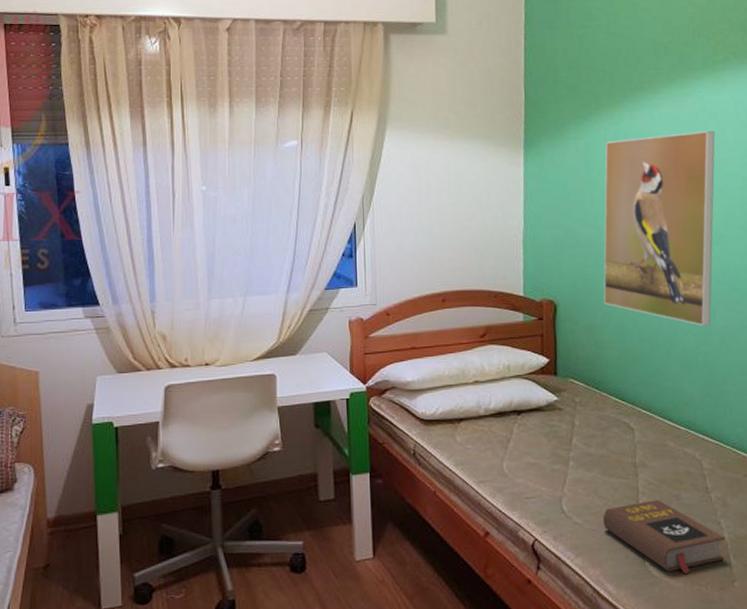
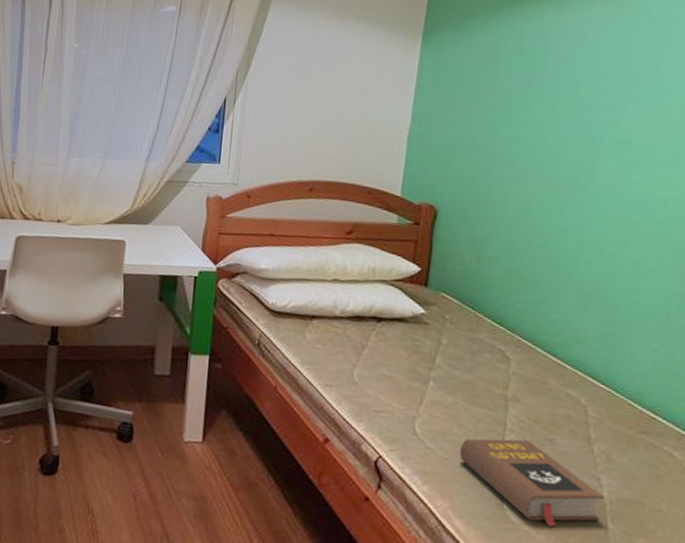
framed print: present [603,130,715,326] -> none [493,37,657,259]

